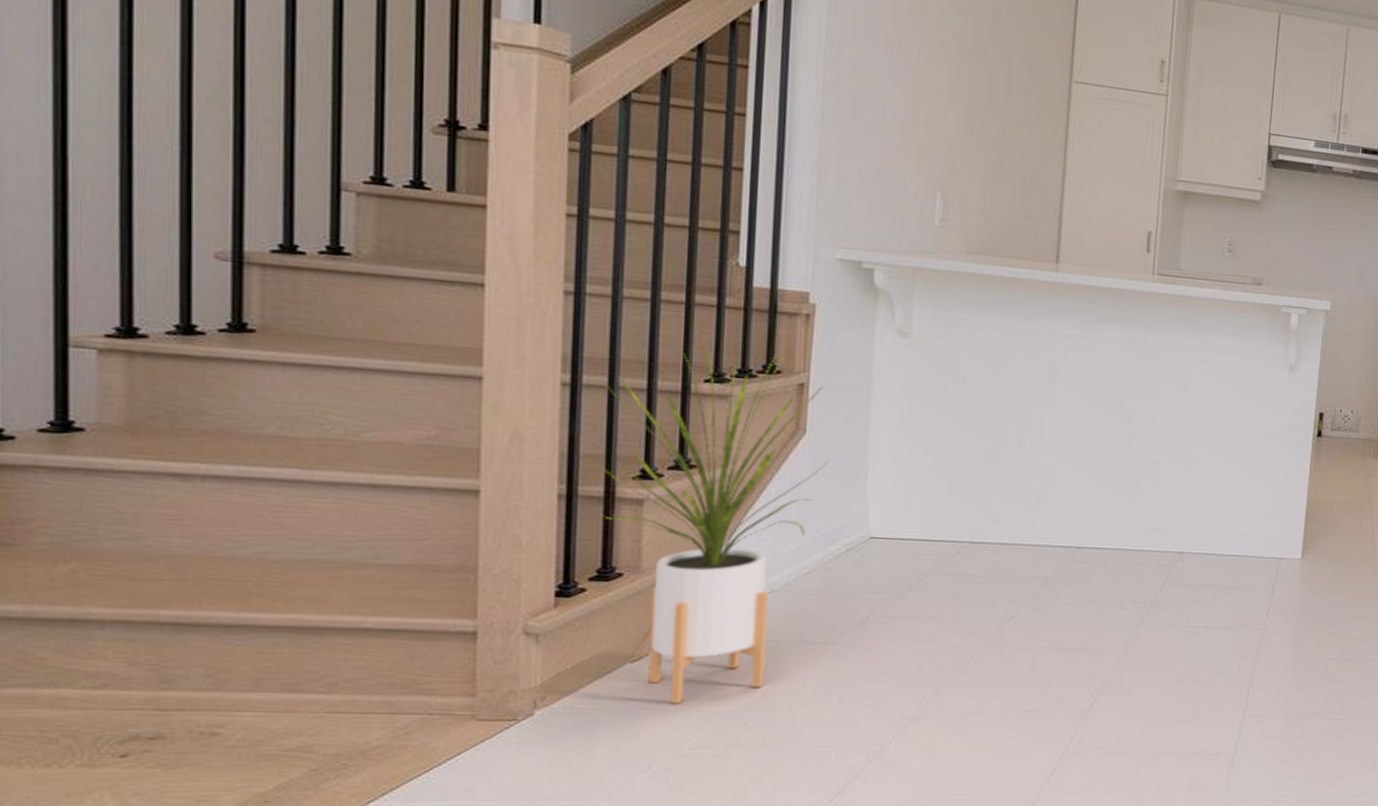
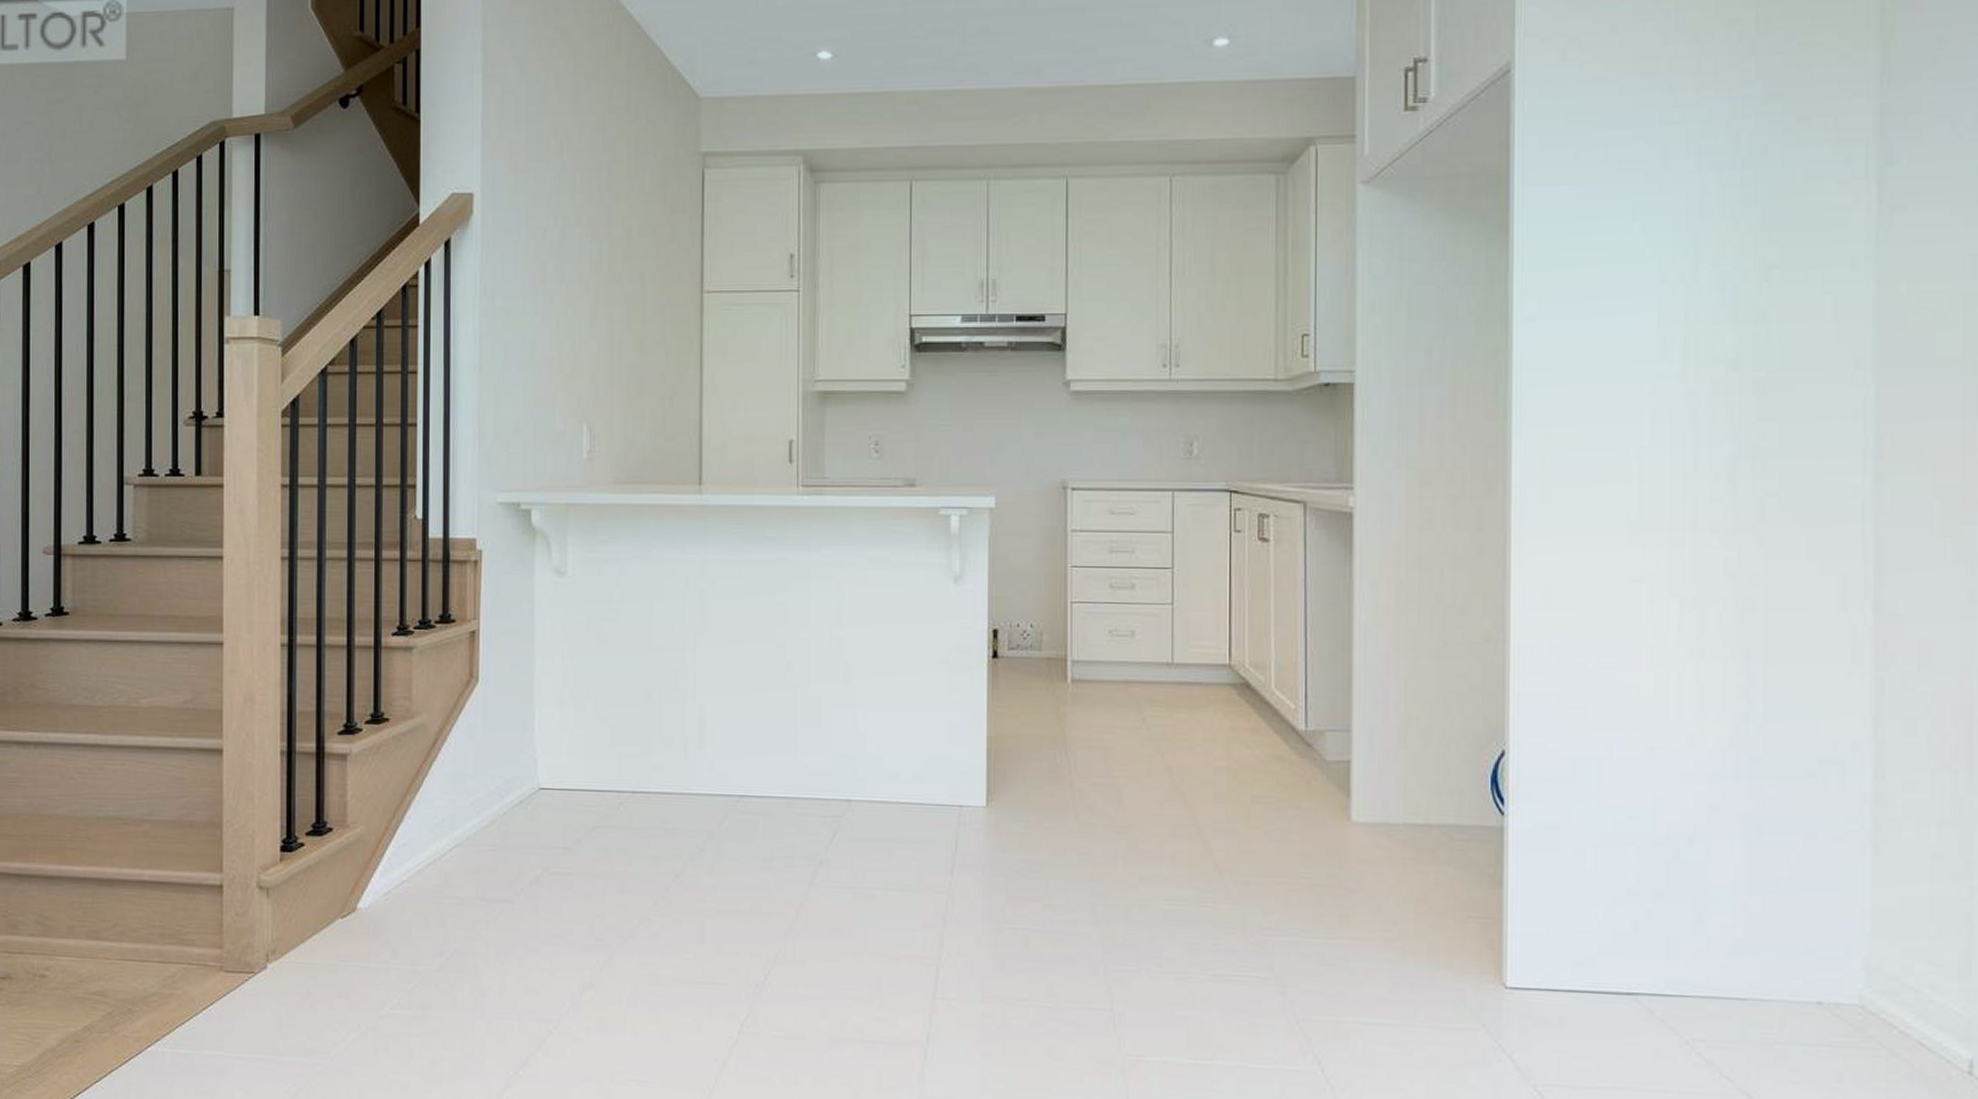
house plant: present [596,348,829,704] -> none [309,601,500,962]

